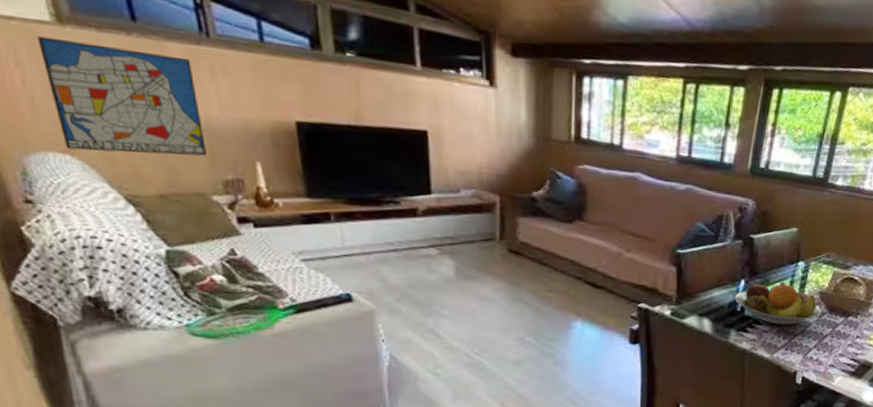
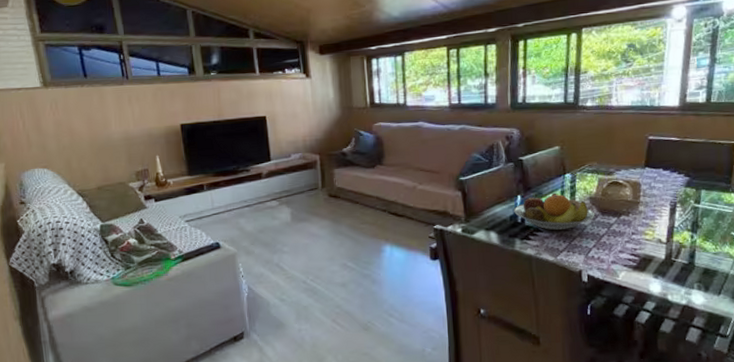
wall art: present [37,36,208,156] -> none [32,95,127,165]

